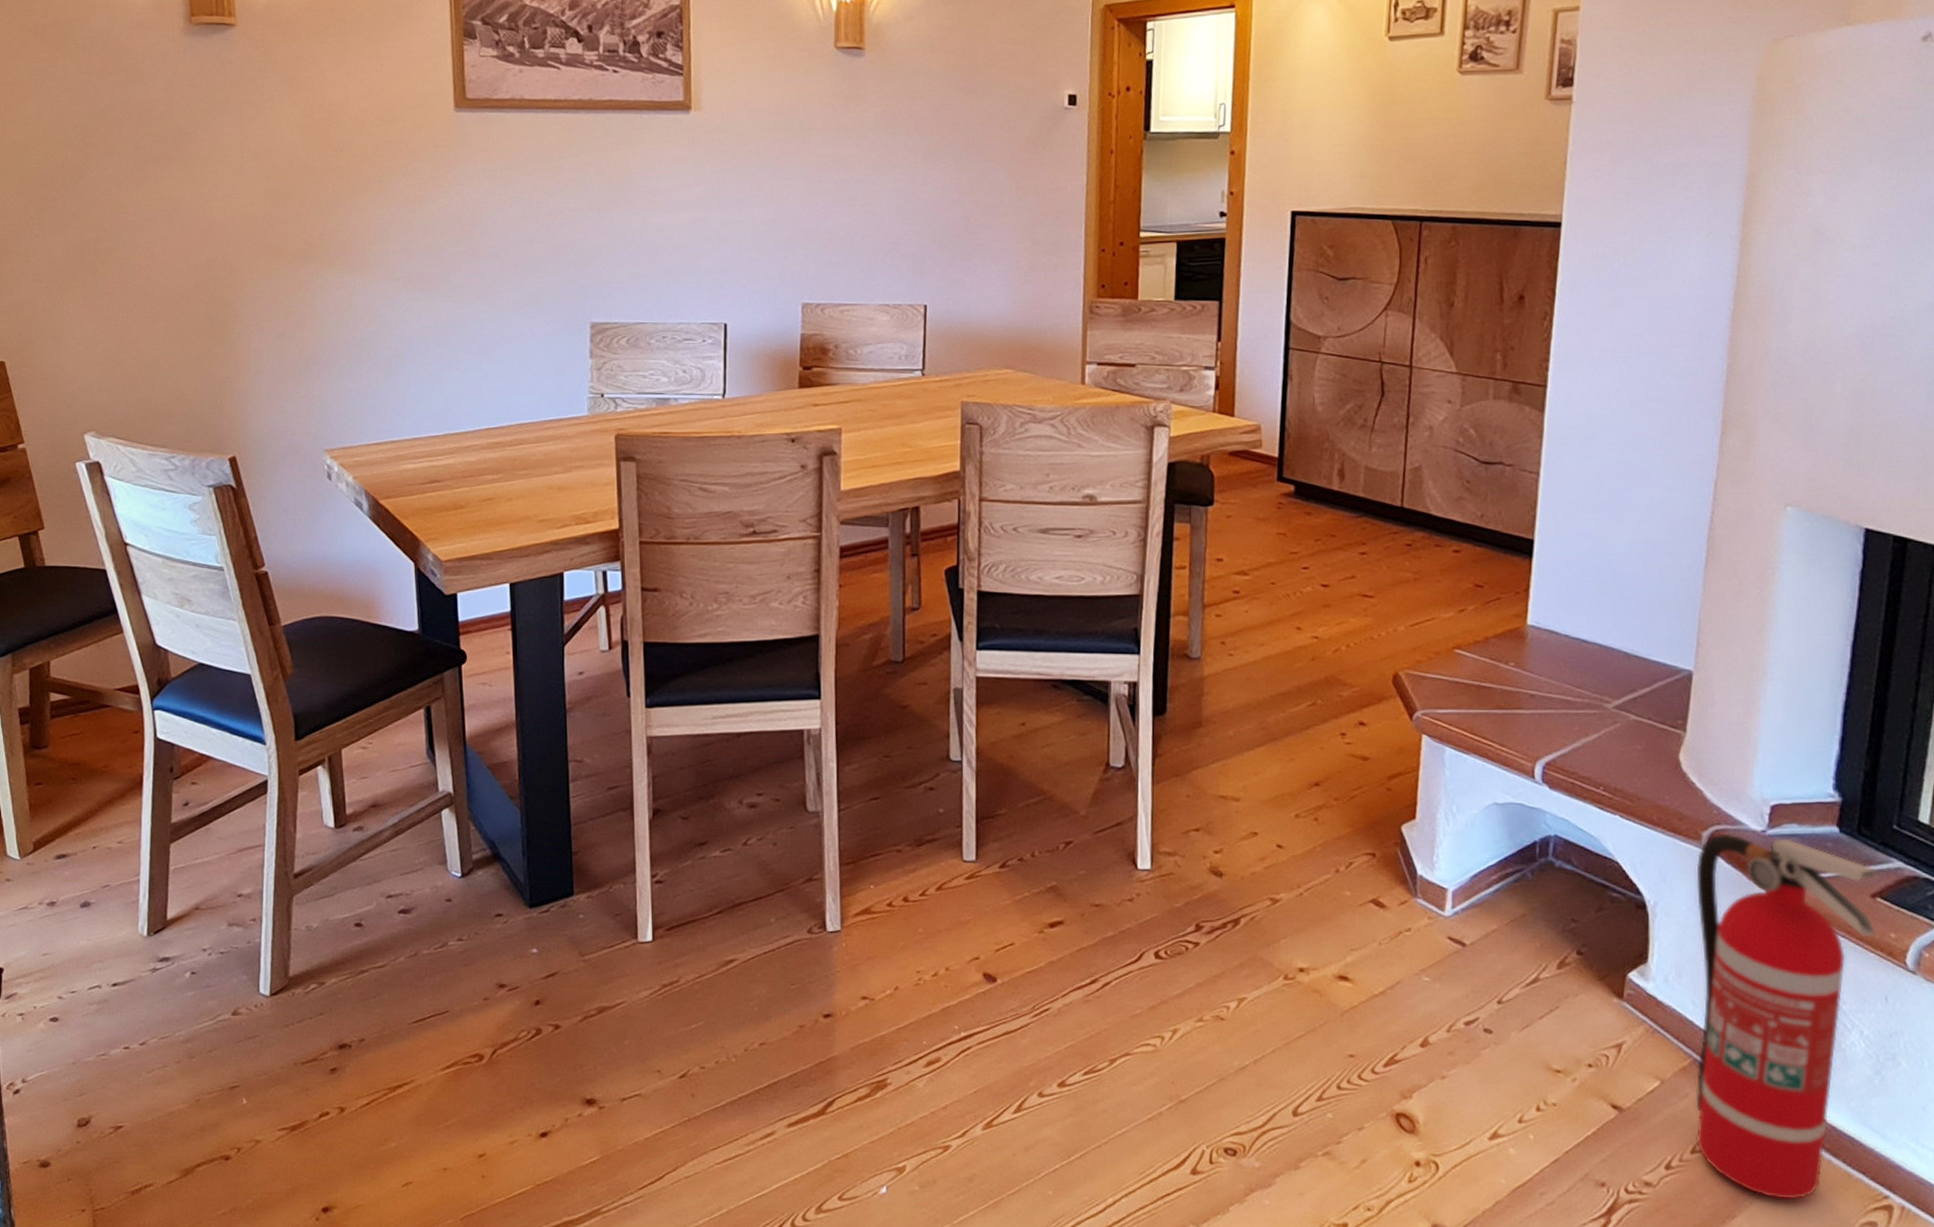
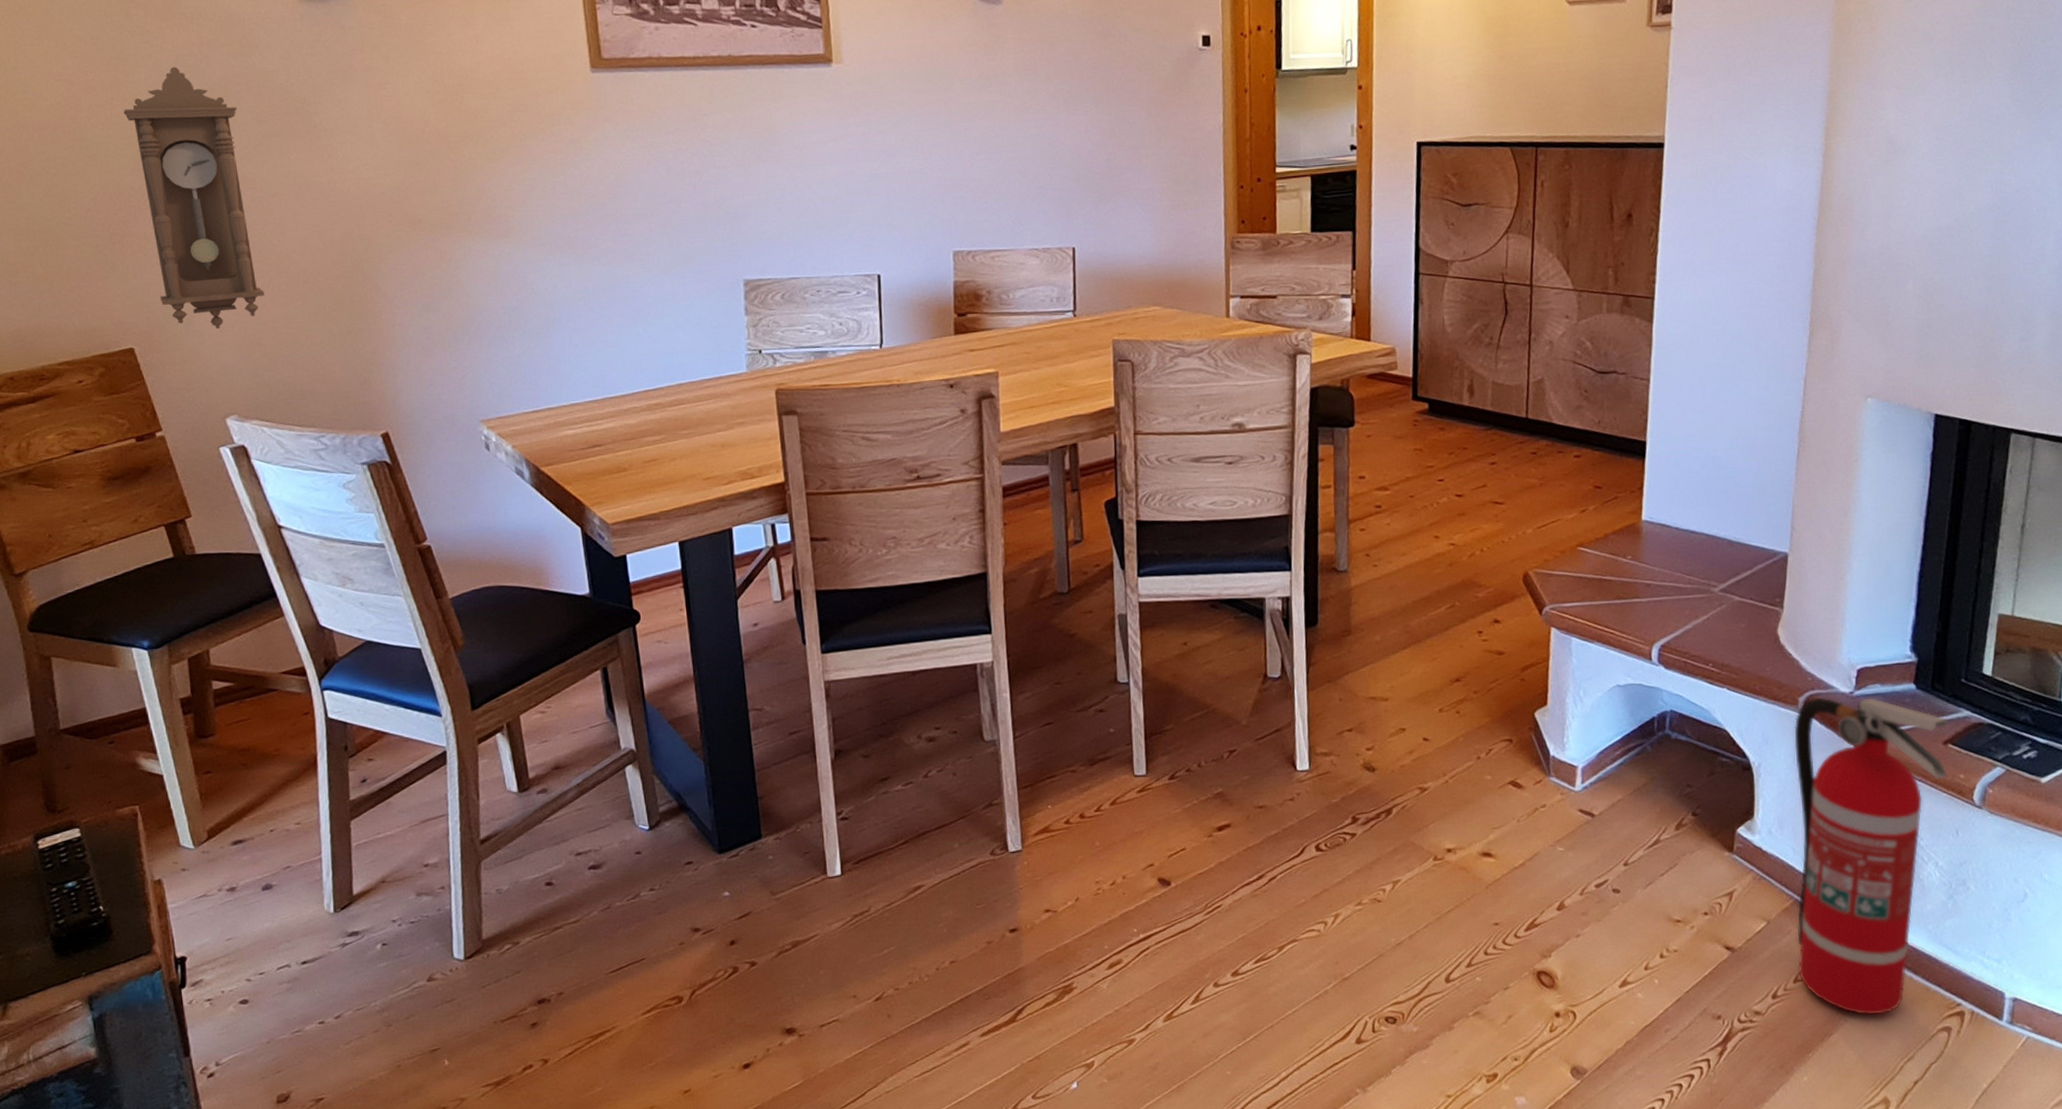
pendulum clock: none [14,93,130,347] -> present [123,66,264,329]

